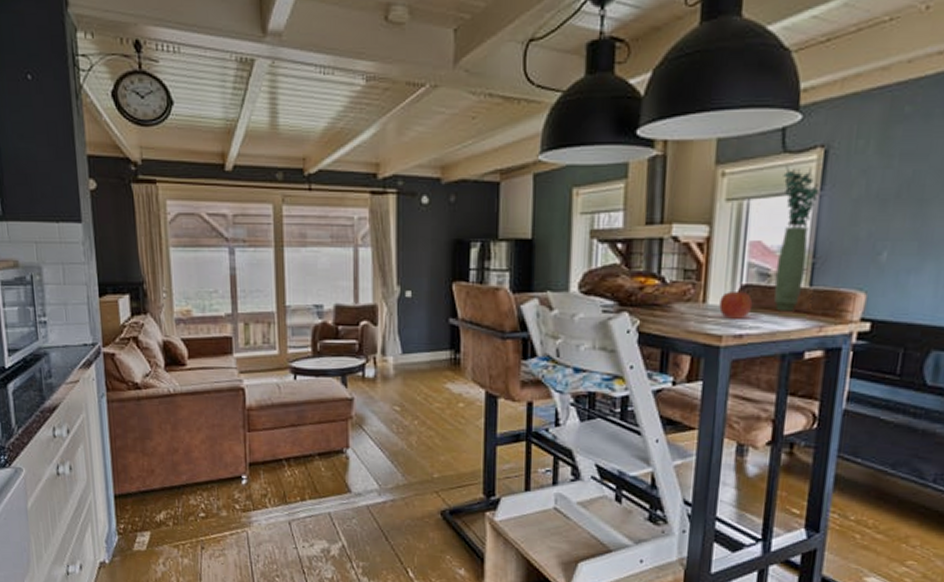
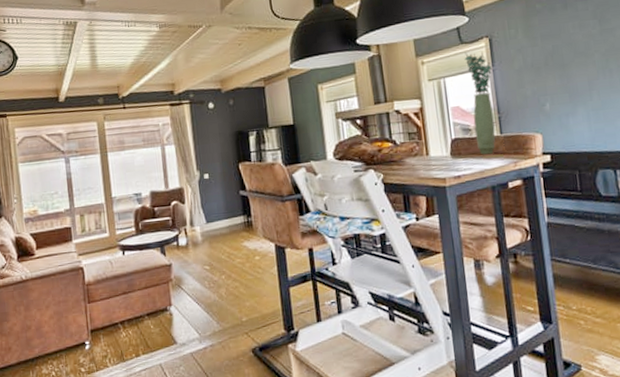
fruit: present [719,289,753,319] -> none [438,142,463,165]

